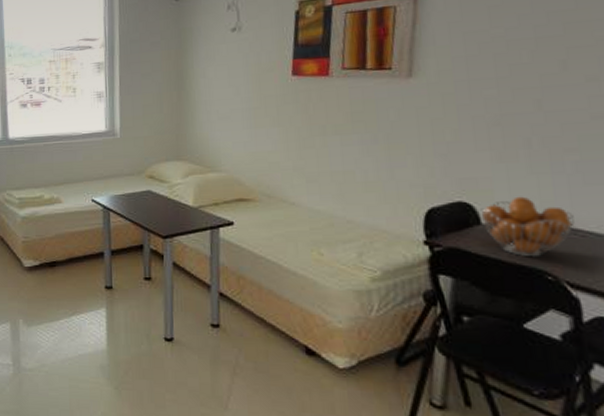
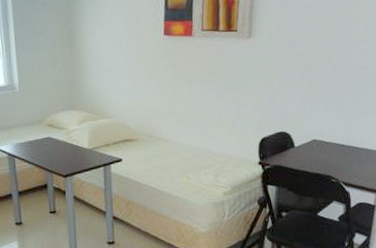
fruit basket: present [480,196,575,257] -> none [294,125,349,168]

